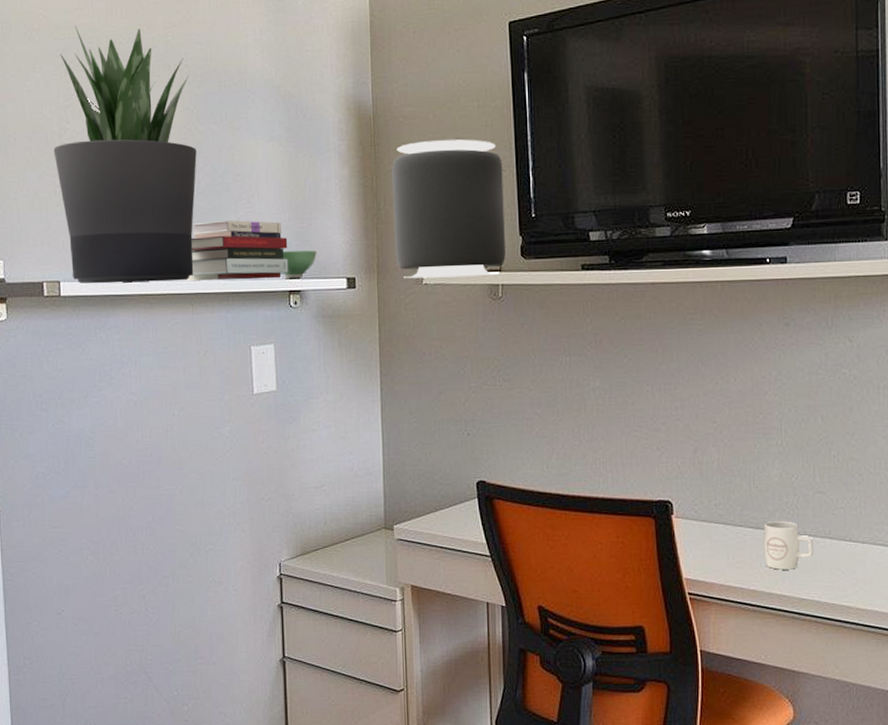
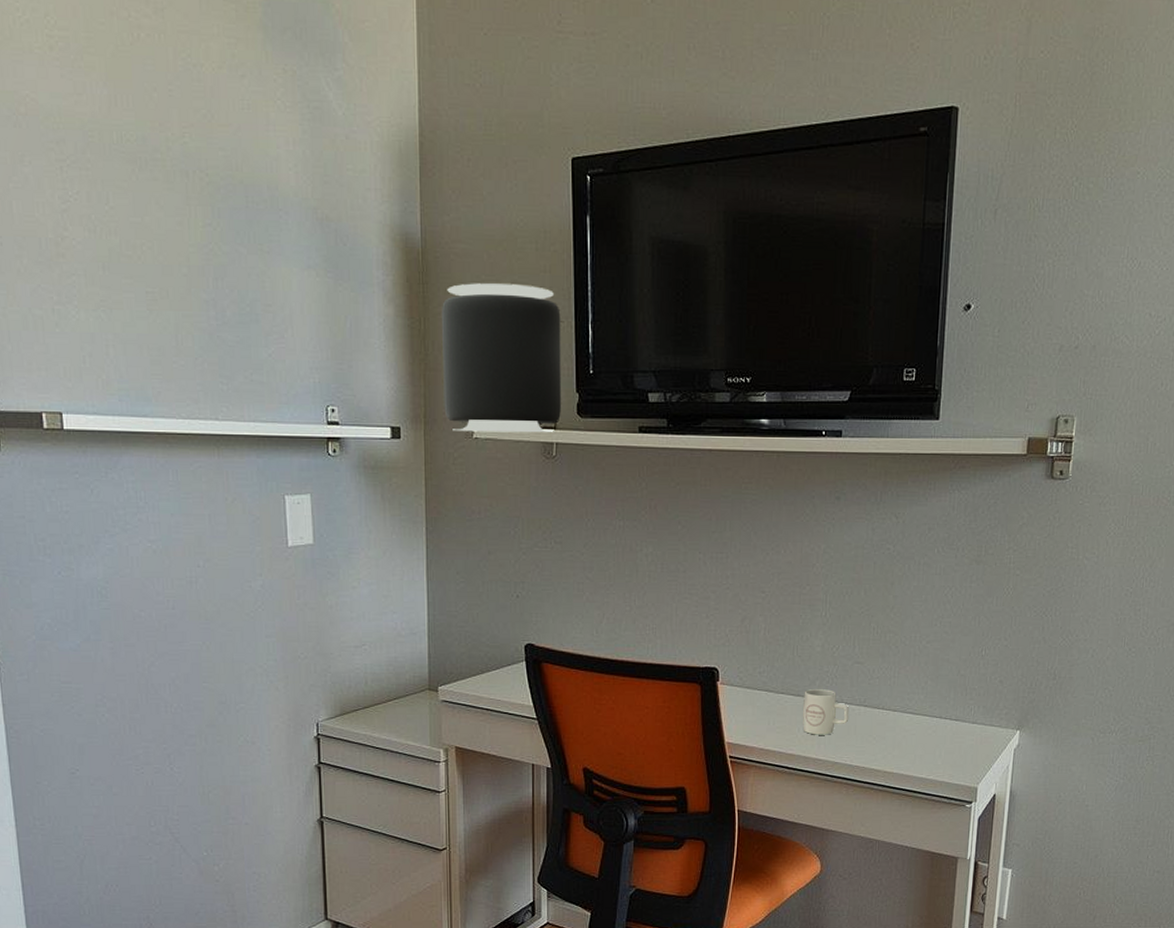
planter: present [53,26,197,284] -> none [49,114,221,420]
books: present [187,220,289,282] -> none [211,356,327,423]
bowl: present [281,250,317,278] -> none [319,394,358,424]

